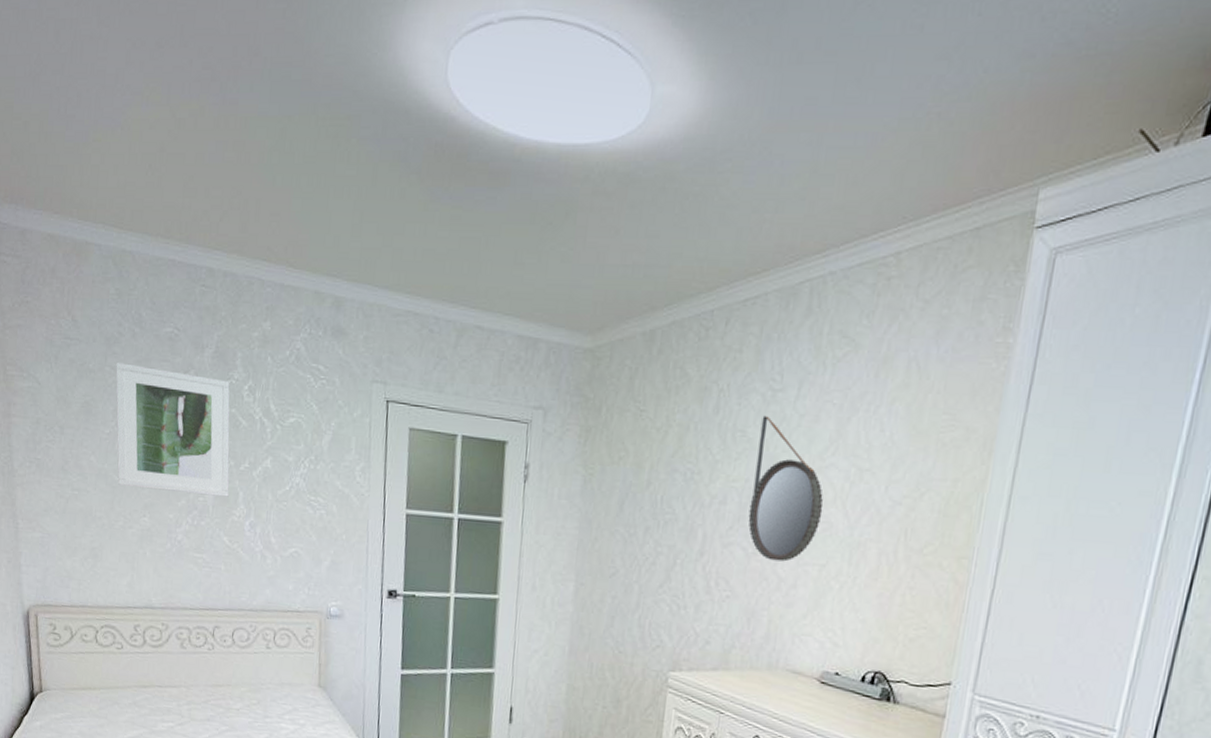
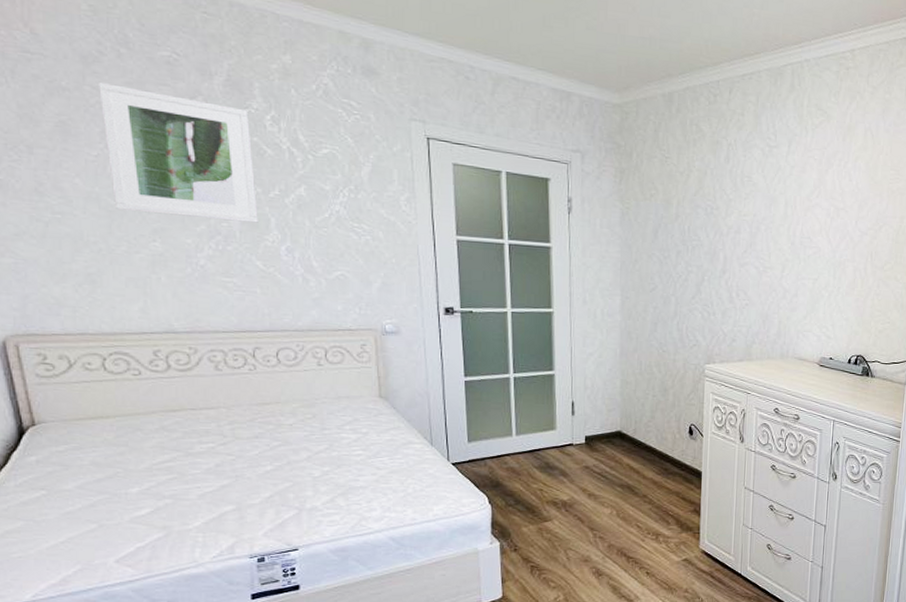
home mirror: present [748,415,824,562] -> none [758,166,813,277]

